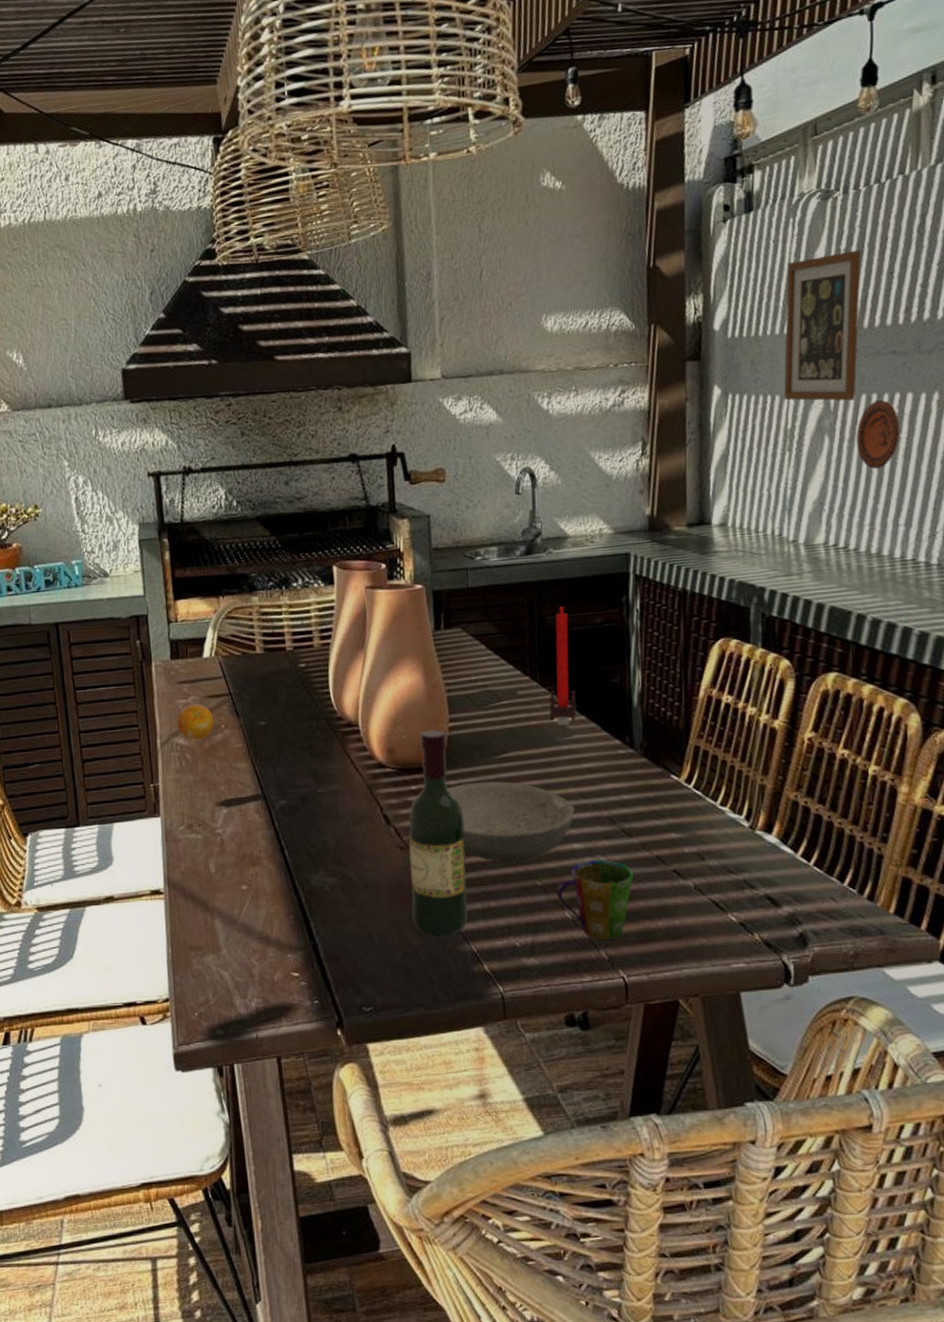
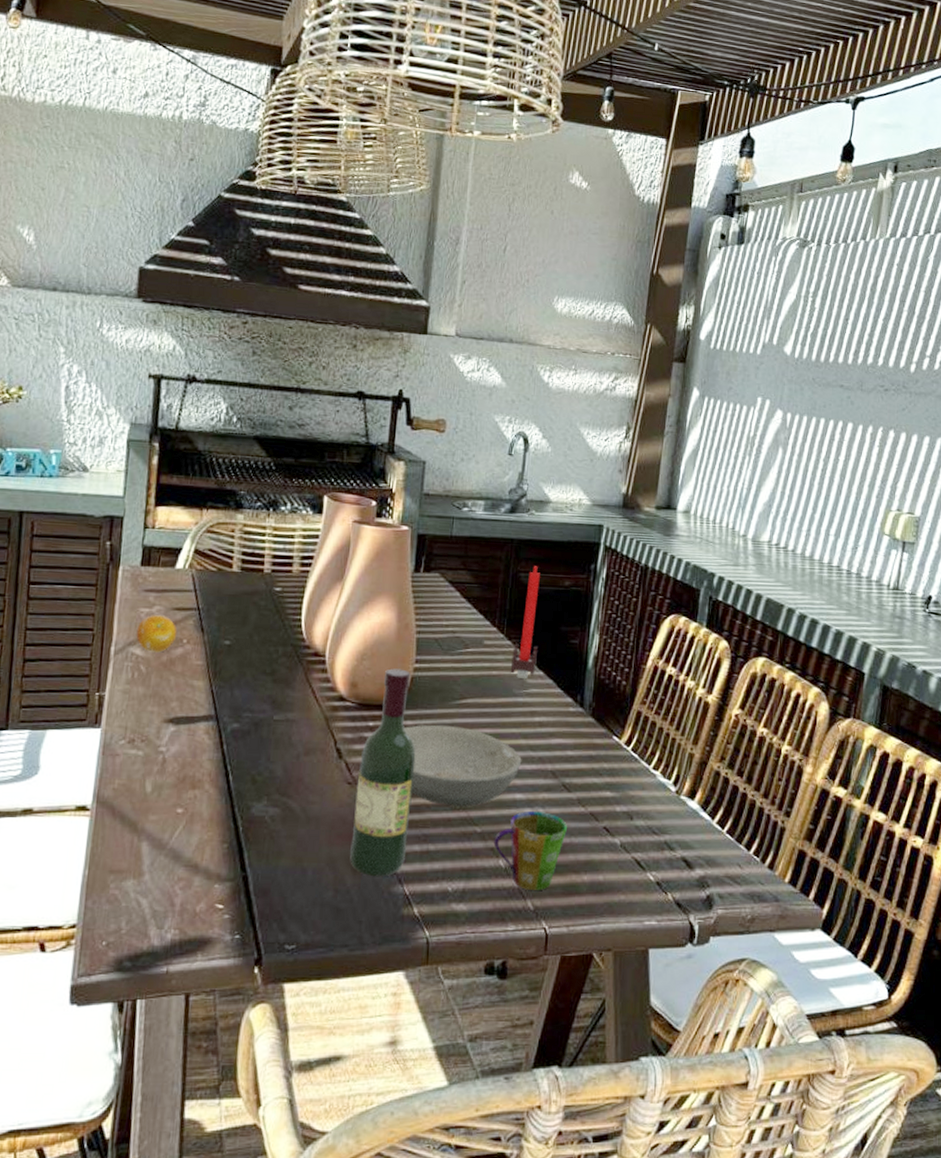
wall art: present [783,249,861,401] -> none [750,293,825,421]
decorative plate: present [856,400,901,469] -> none [804,425,840,483]

